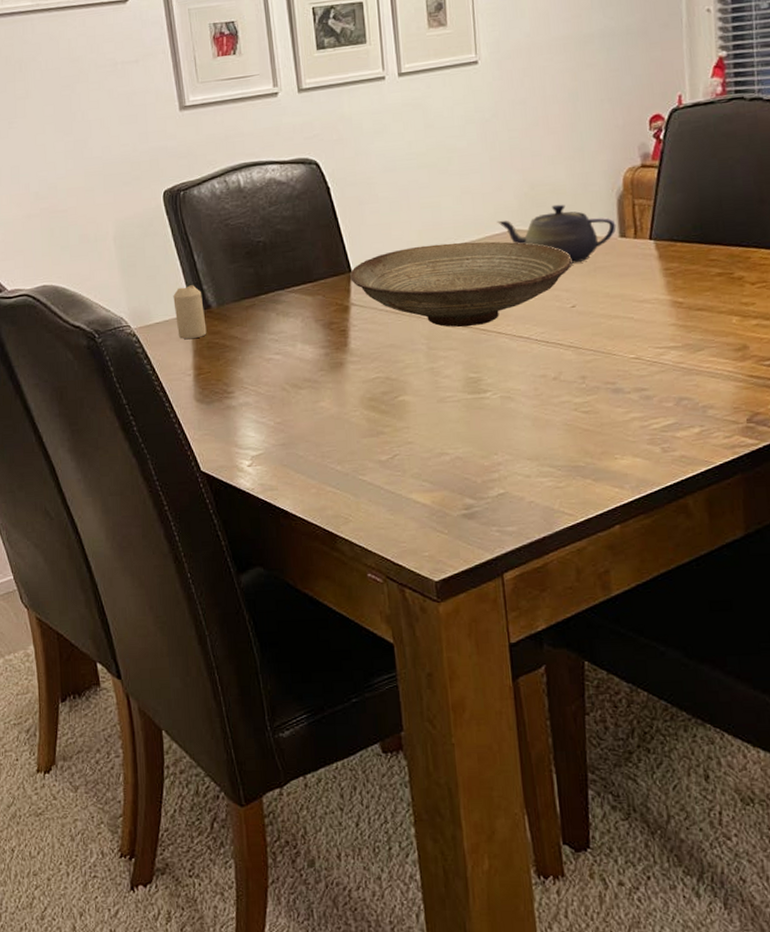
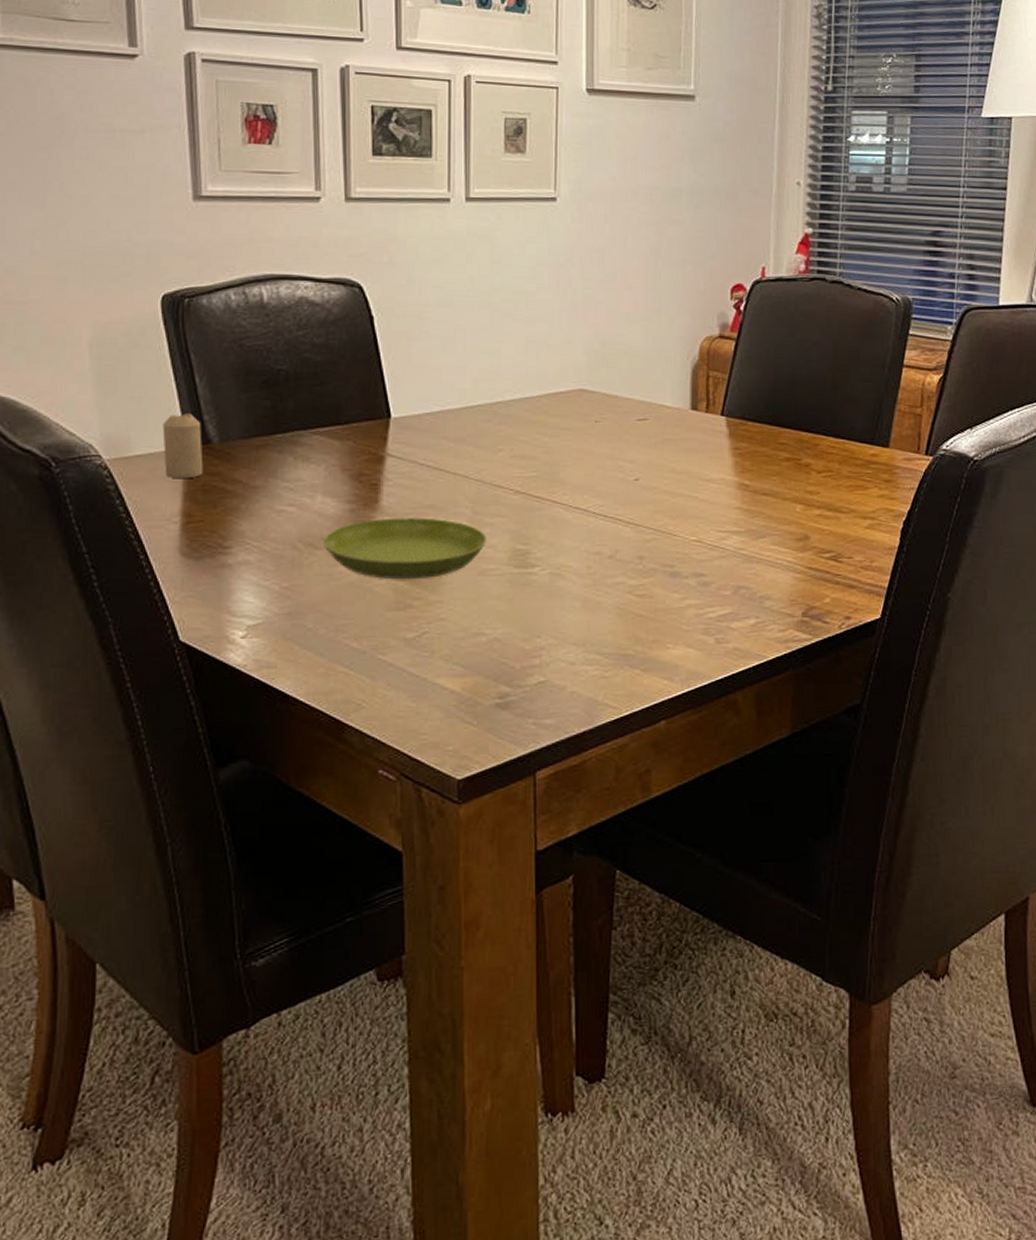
saucer: none [305,355,442,411] -> present [322,517,486,579]
decorative bowl: present [350,241,571,328] -> none [389,396,638,492]
teapot: present [496,204,616,264] -> none [561,367,688,433]

